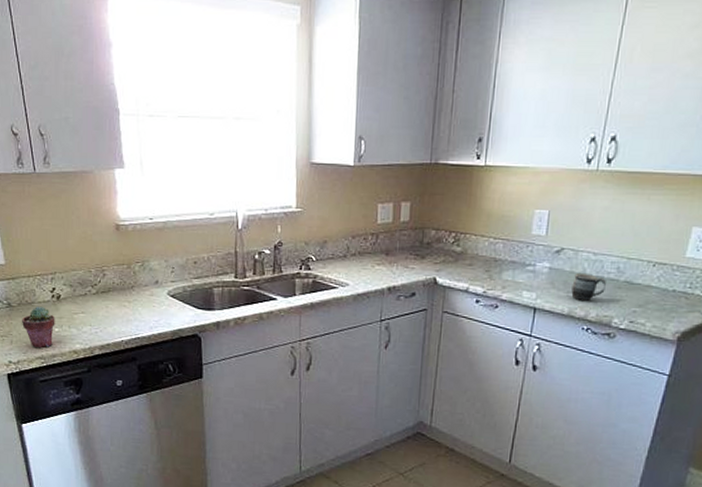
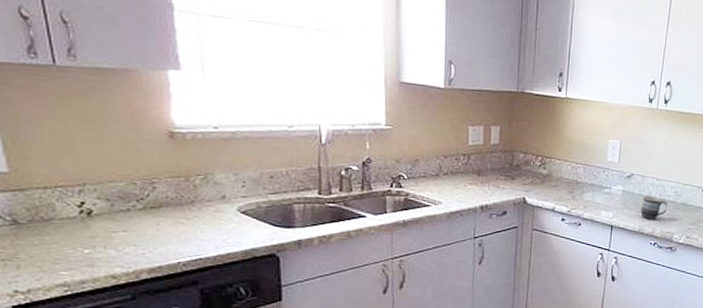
potted succulent: present [22,307,55,348] -> none [35,224,85,274]

